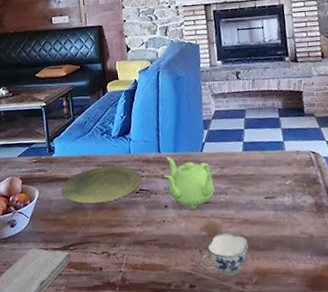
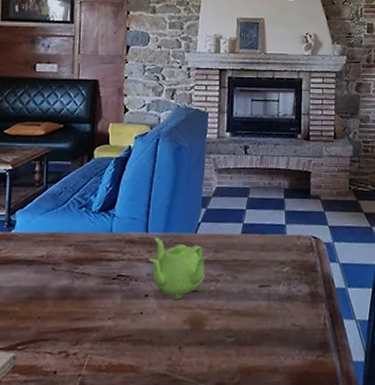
plate: present [61,166,142,204] -> none [17,246,122,292]
teacup: present [200,232,249,276] -> none [178,325,236,376]

